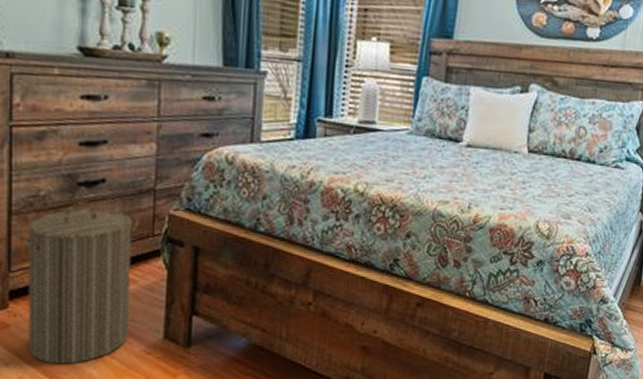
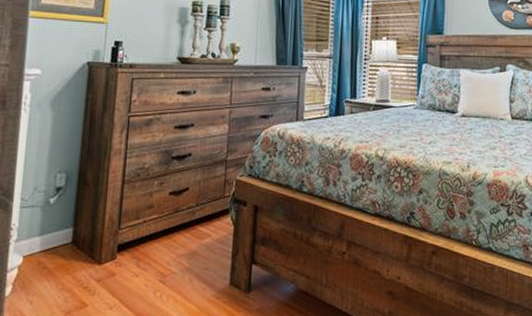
laundry hamper: present [16,201,138,364] -> none [126,171,214,308]

